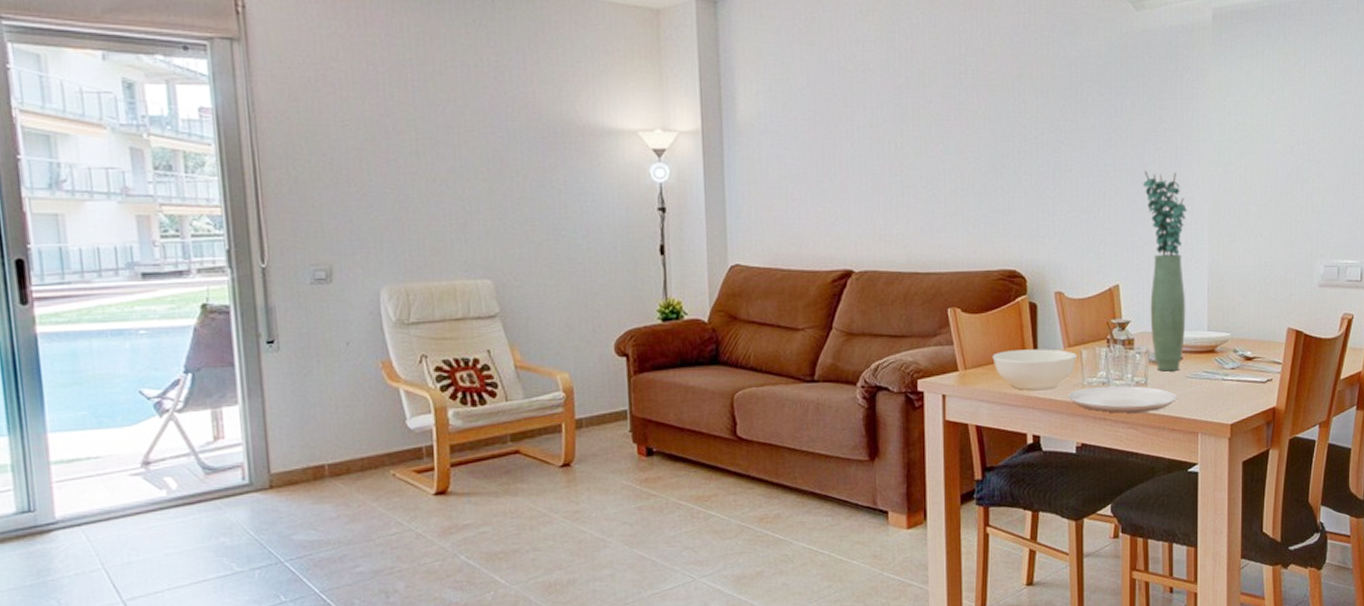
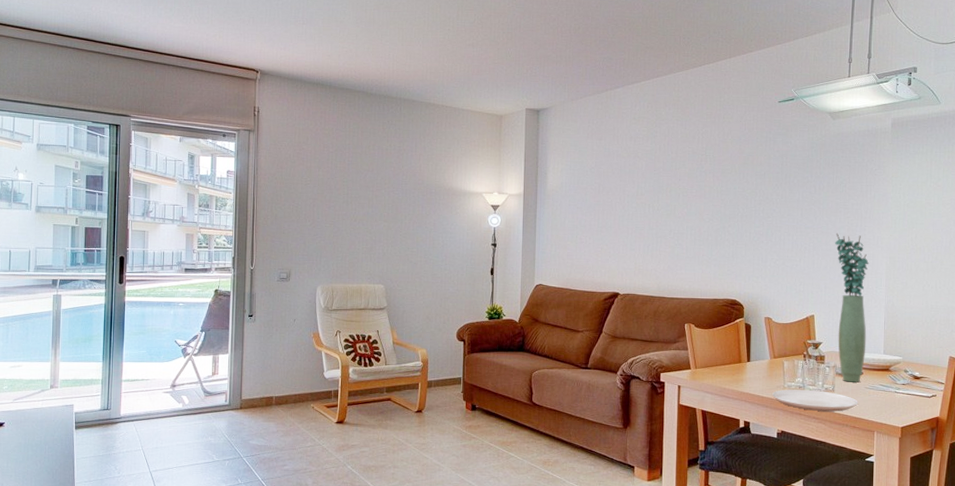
bowl: present [992,349,1078,391] -> none [716,357,781,389]

